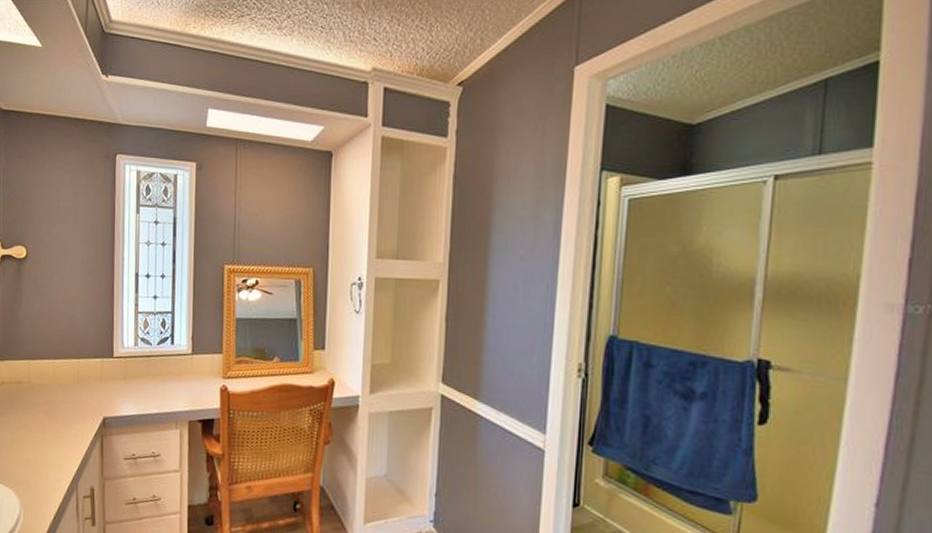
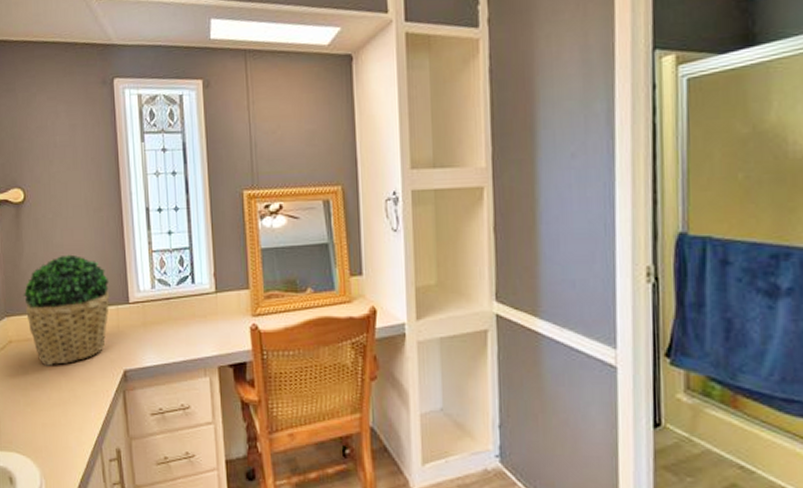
potted plant: none [18,309,97,408] -> present [23,254,110,366]

